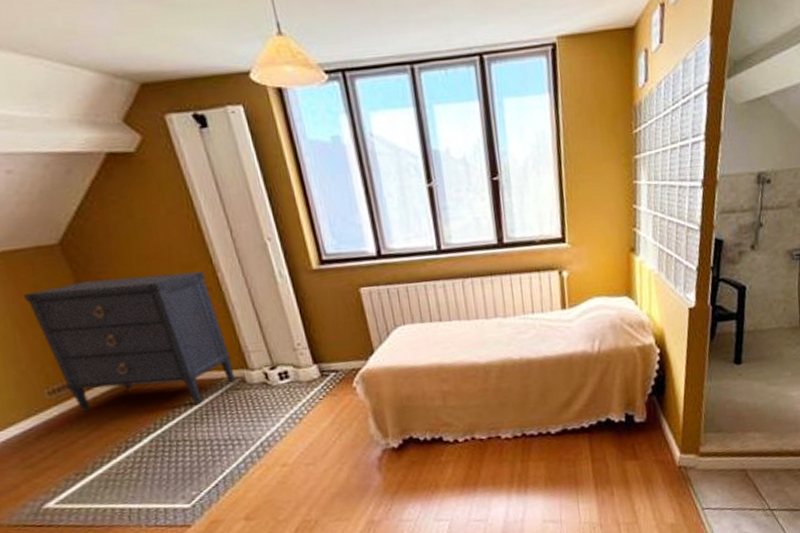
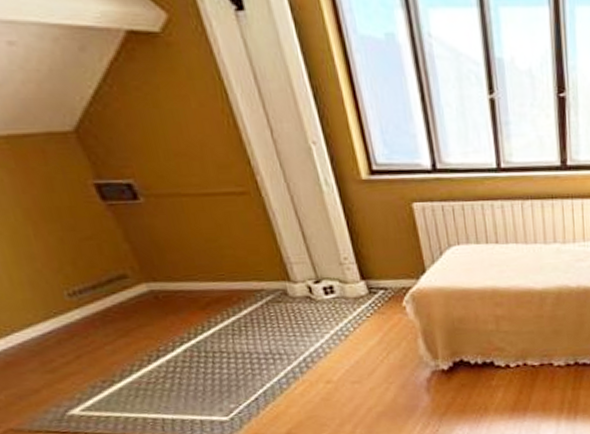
dresser: present [24,271,236,411] -> none [35,173,277,316]

